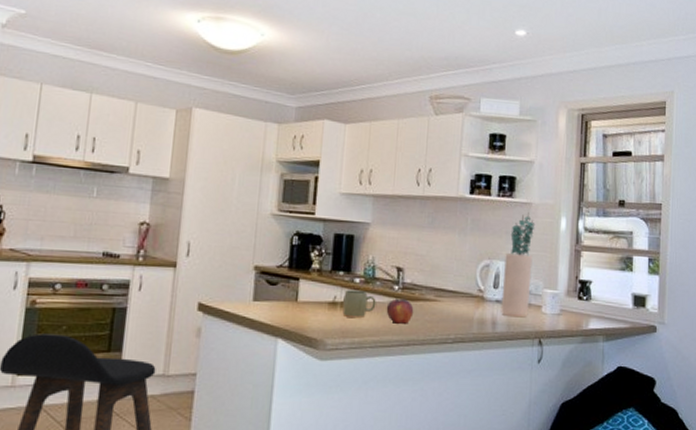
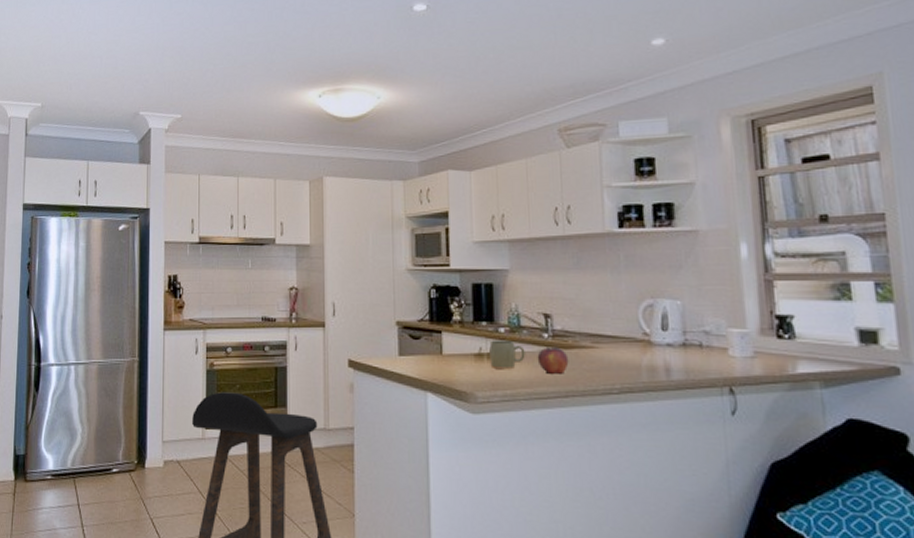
vase: present [501,212,535,318] -> none [672,241,711,363]

